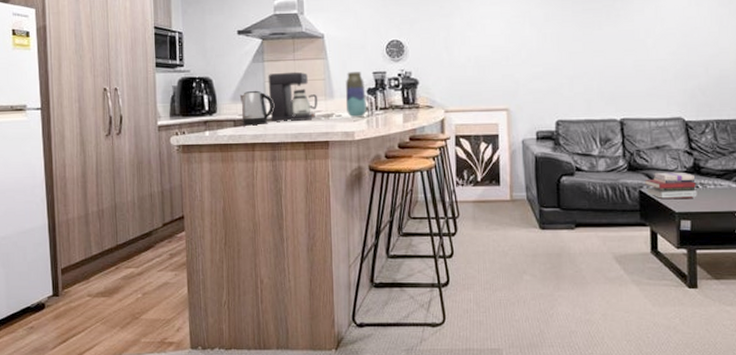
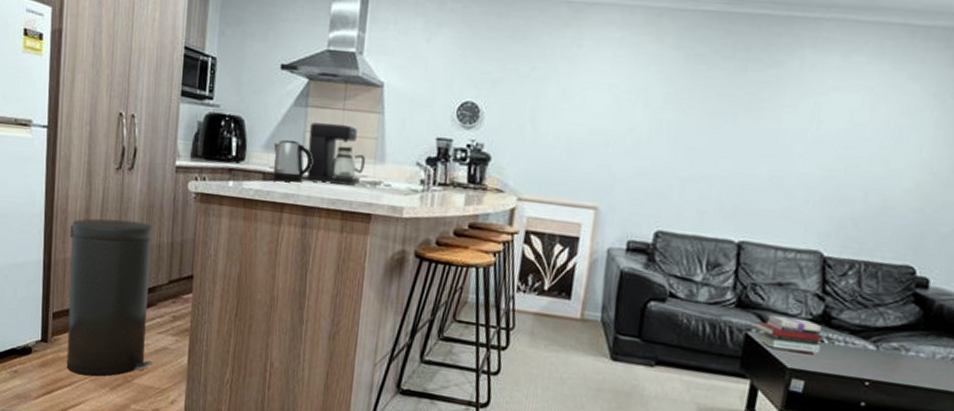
pedal bin: none [70,177,158,320] -> present [66,218,154,377]
vase: present [345,72,367,118] -> none [397,134,425,191]

